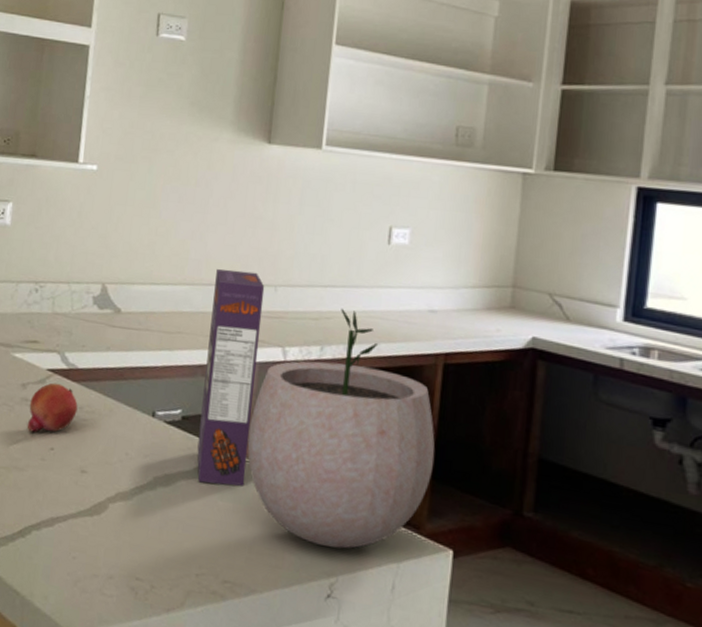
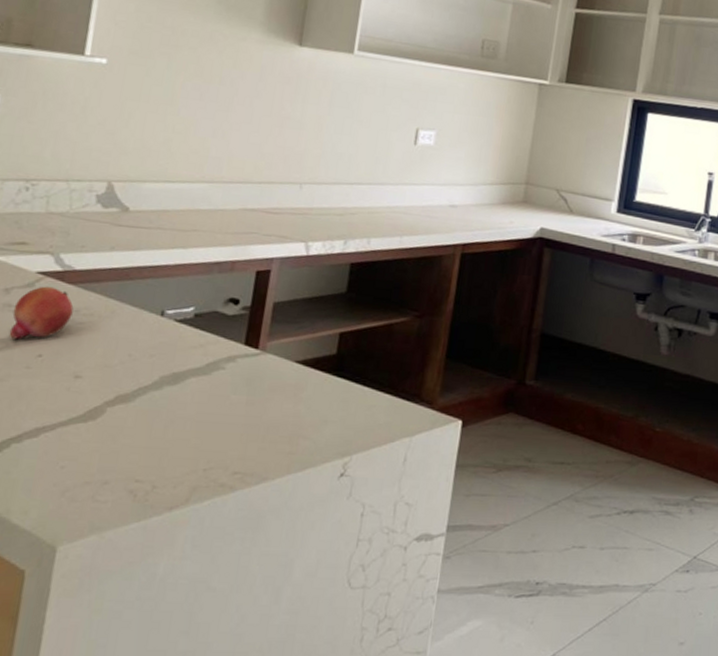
cereal box: present [197,268,265,486] -> none [209,166,290,379]
plant pot: present [247,308,435,549] -> none [264,204,450,429]

